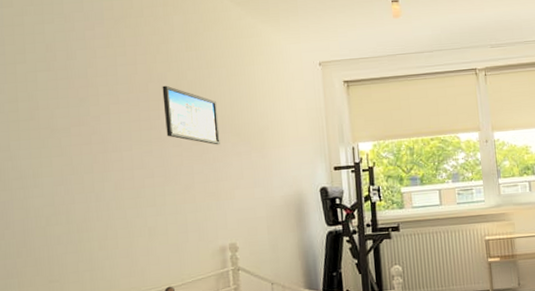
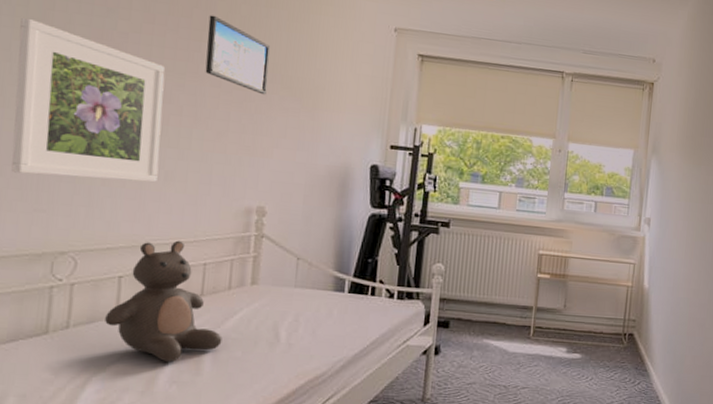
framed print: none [14,120,143,253] -> present [11,17,166,183]

